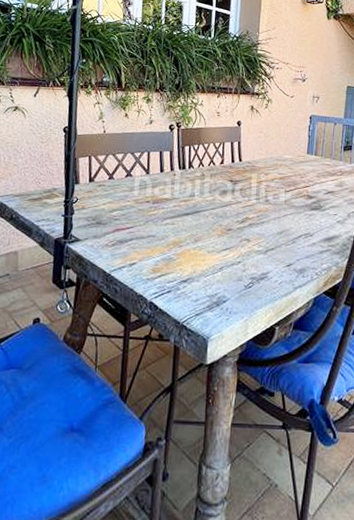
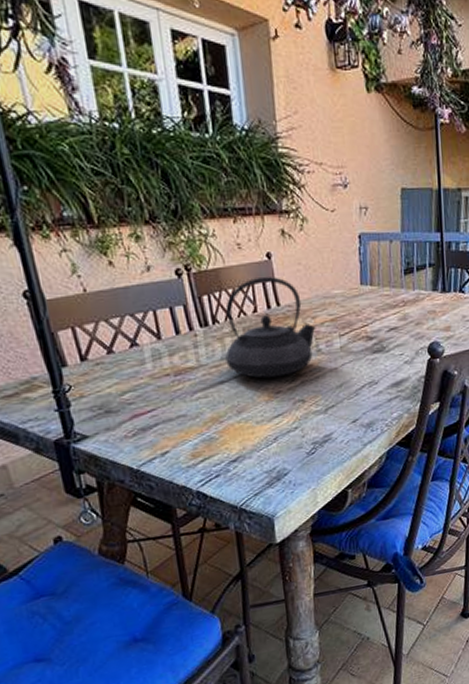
teapot: none [193,138,267,217] -> present [225,277,316,378]

